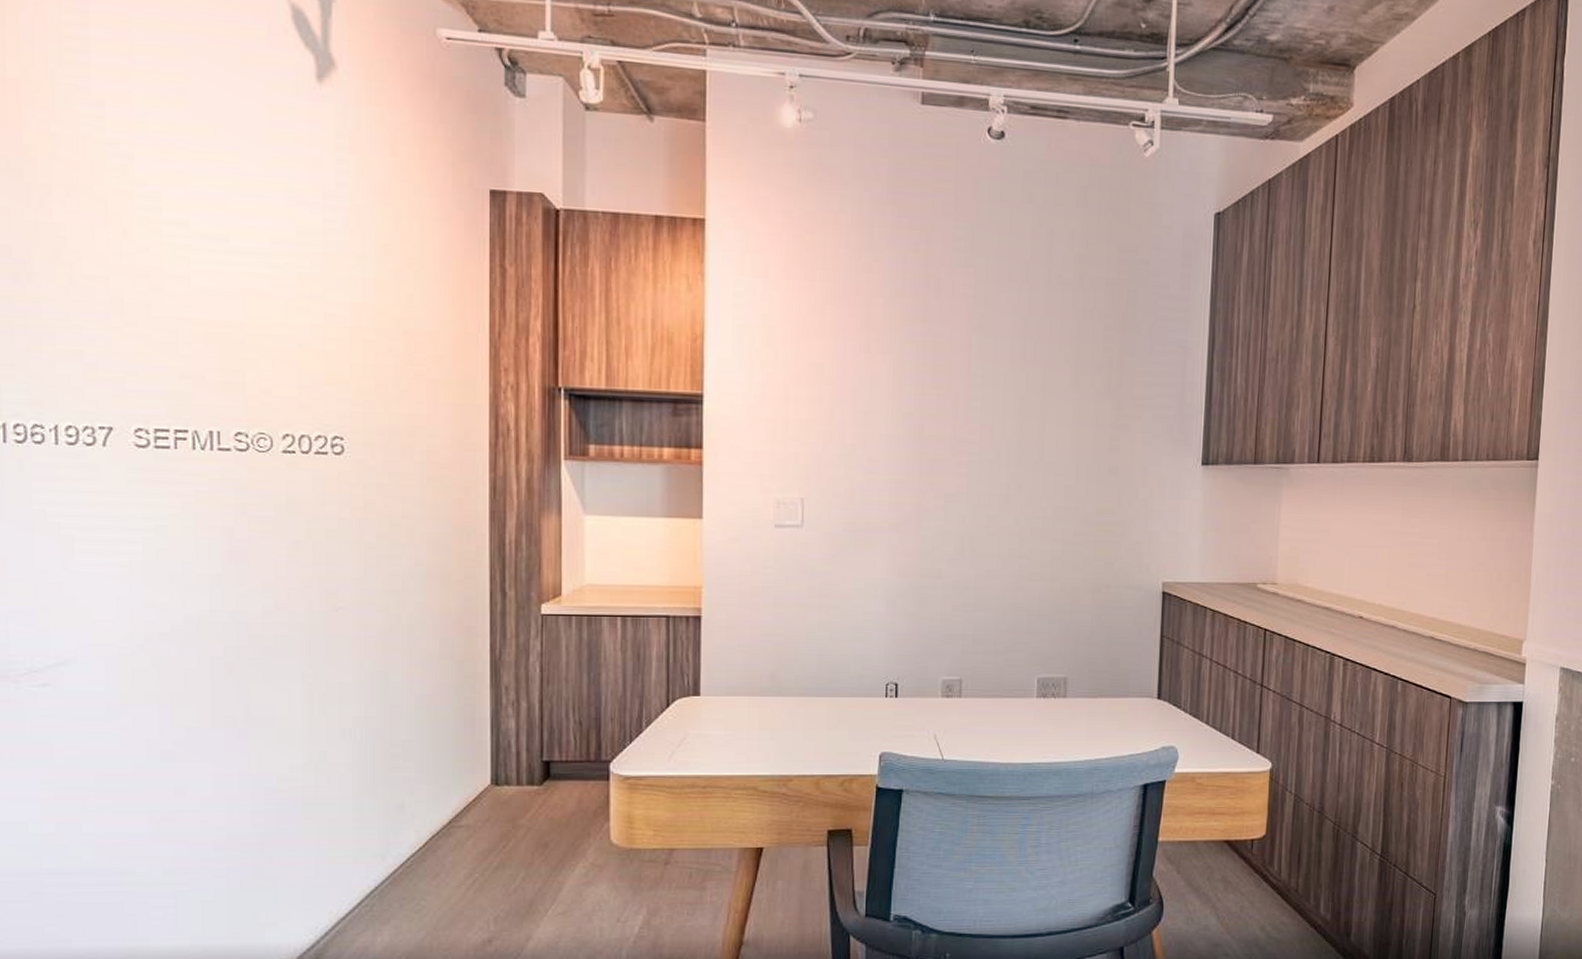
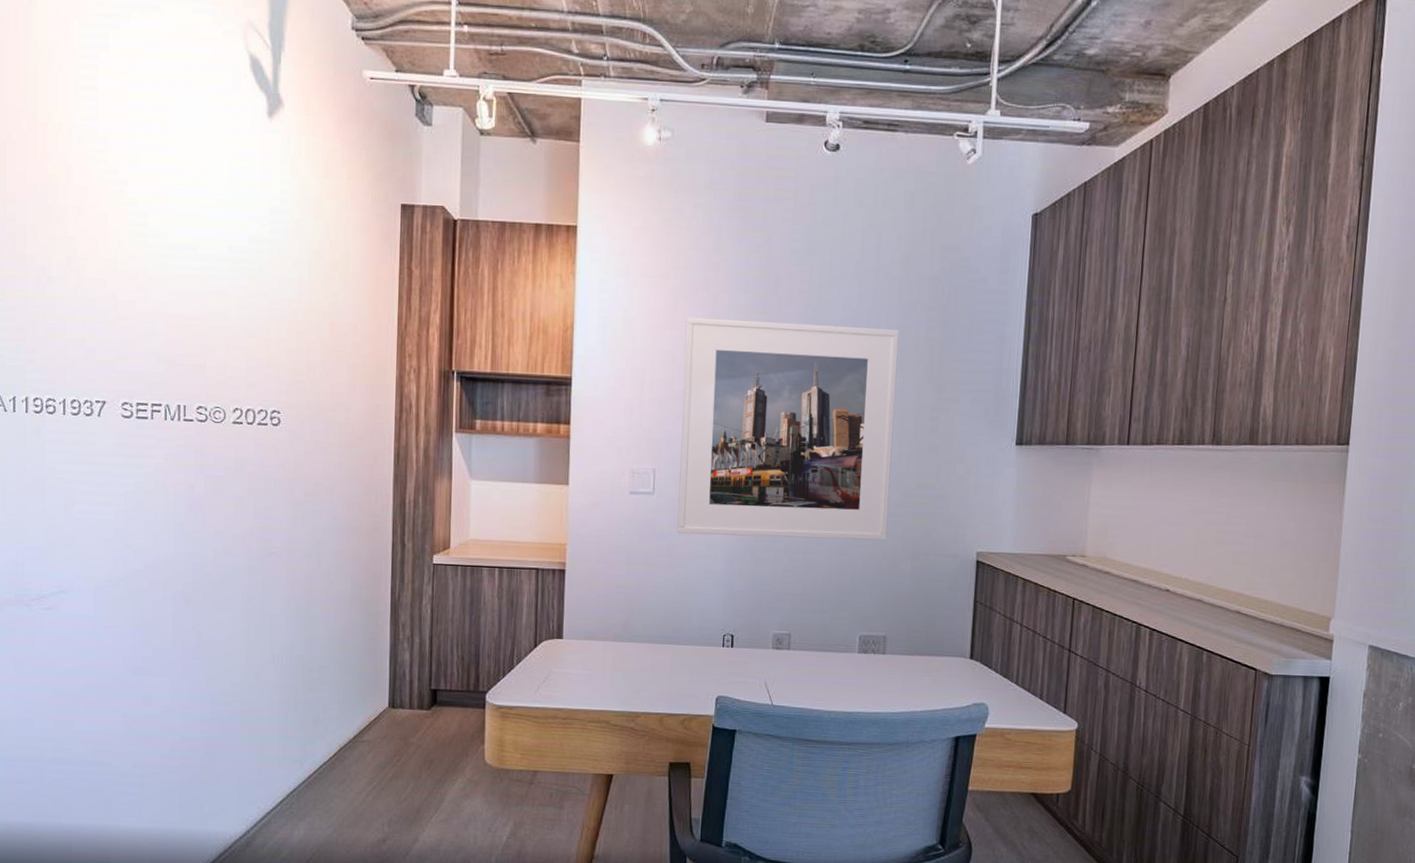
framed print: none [830,325,1075,573] -> present [677,317,900,541]

